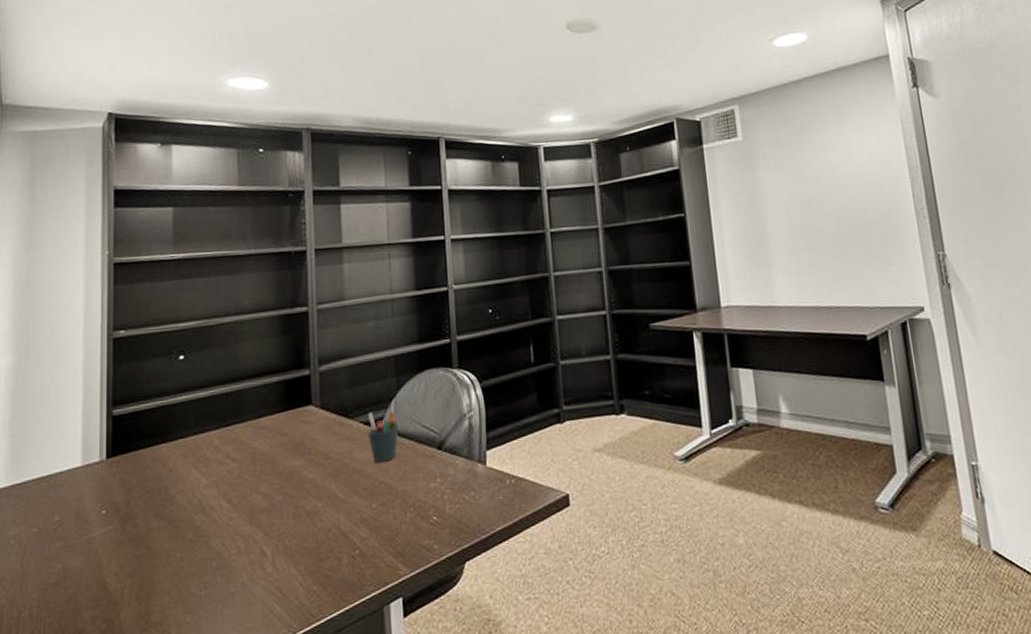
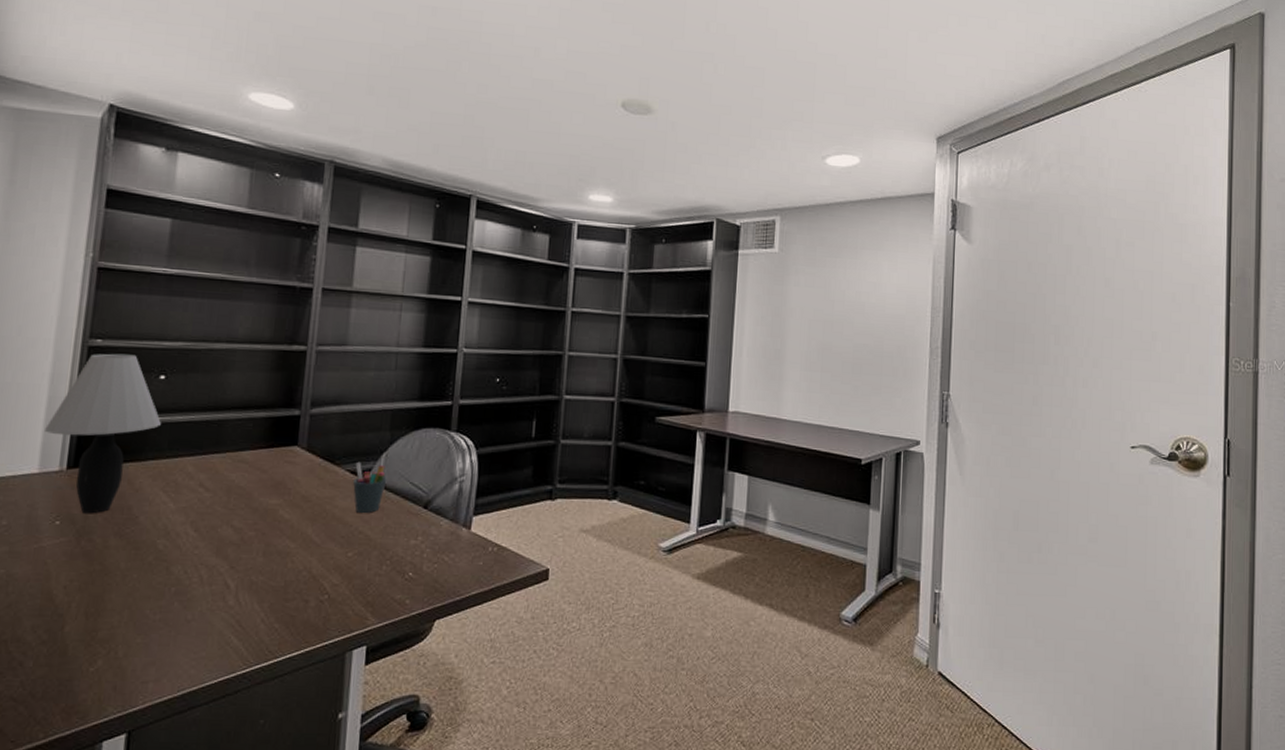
table lamp: none [83,340,185,500] -> present [45,353,161,514]

